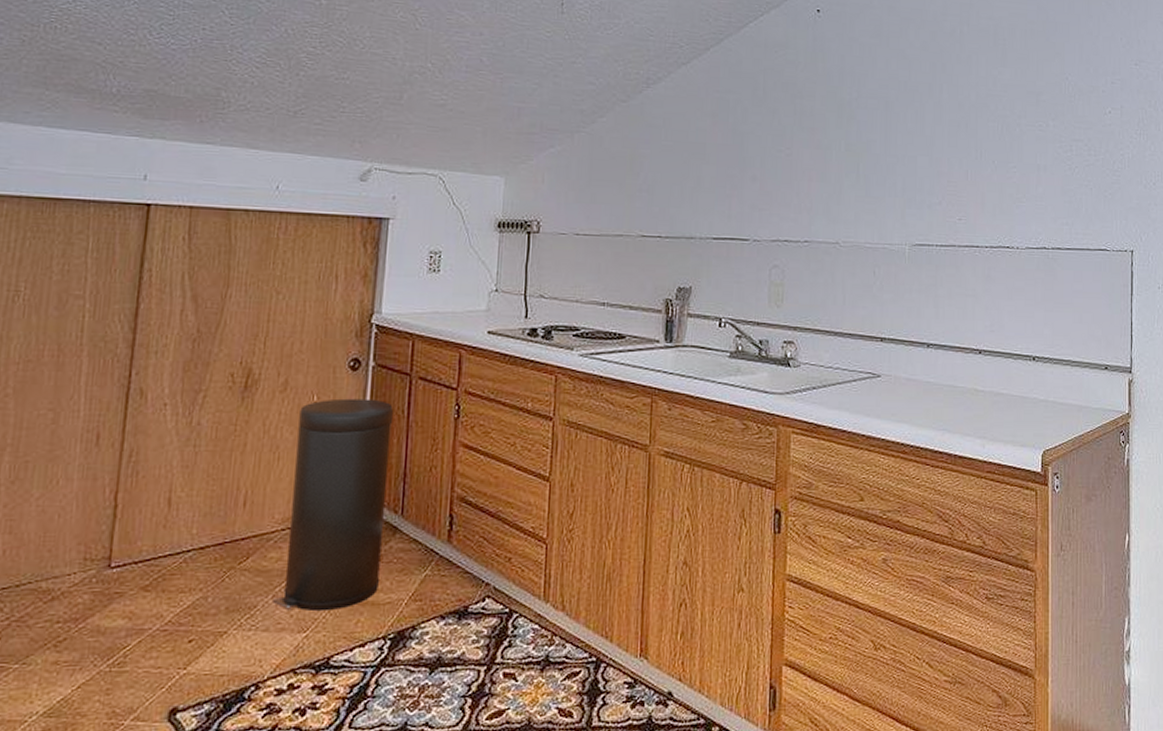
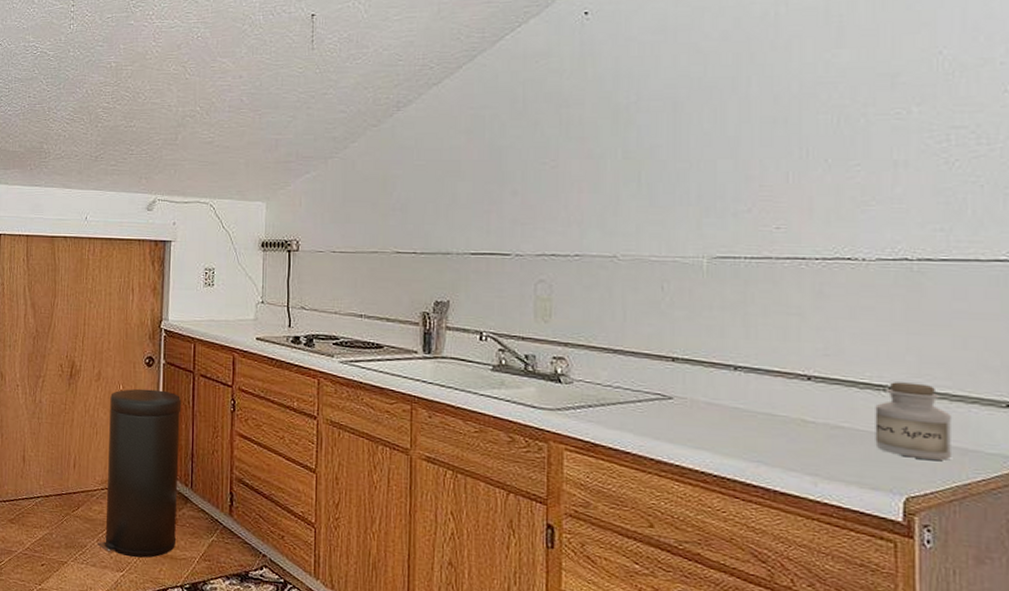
jar: none [1024,352,1073,416] -> present [875,382,953,460]

